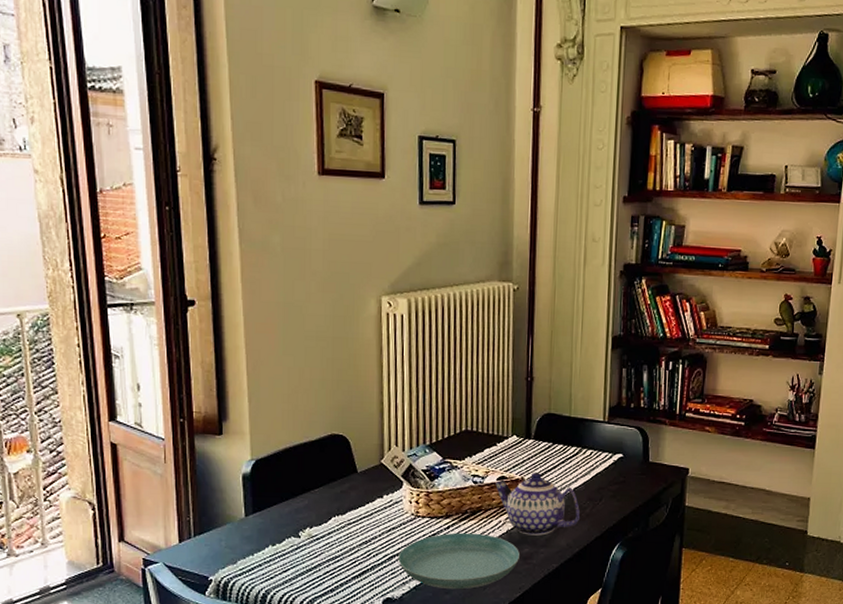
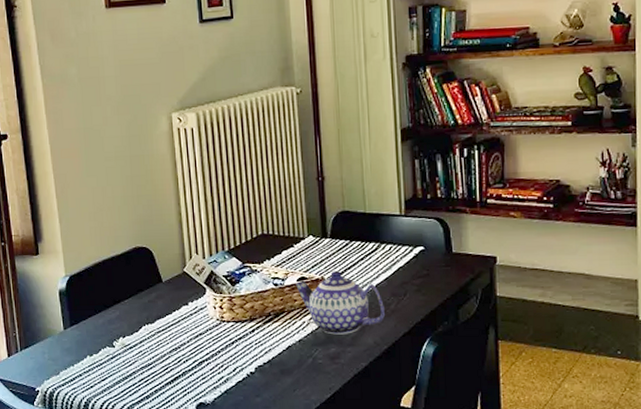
saucer: present [398,532,519,590] -> none [207,335,327,393]

